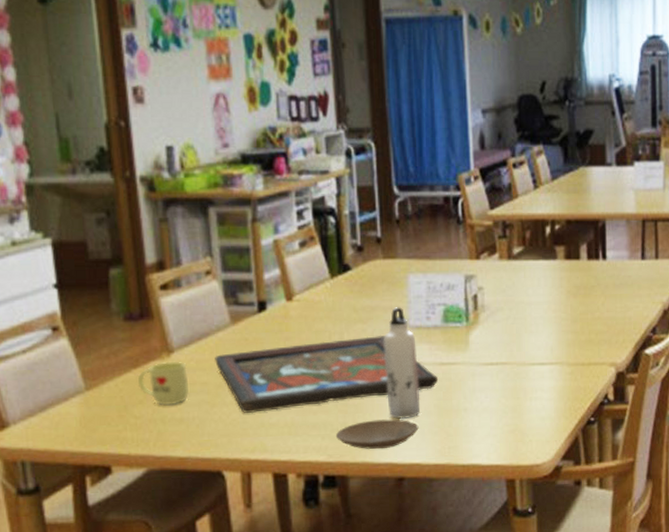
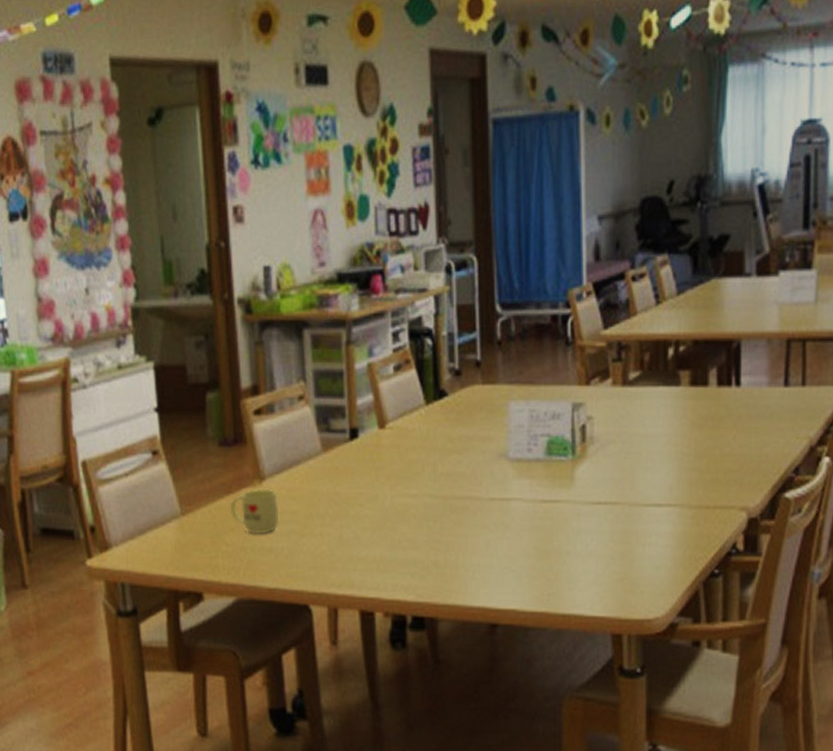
framed painting: present [215,335,439,414] -> none [305,467,539,547]
plate: present [335,419,419,449] -> none [425,559,515,592]
water bottle: present [384,306,421,419] -> none [480,436,518,560]

